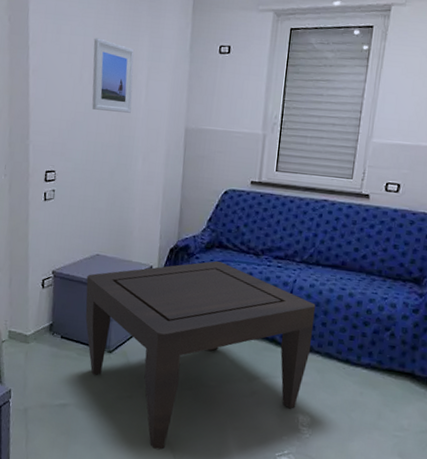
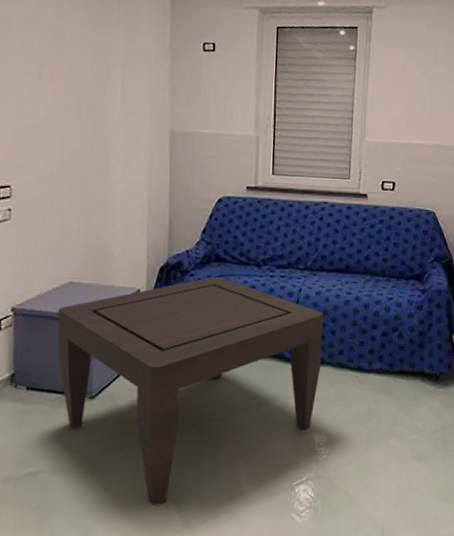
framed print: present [91,38,134,113] -> none [54,30,106,116]

